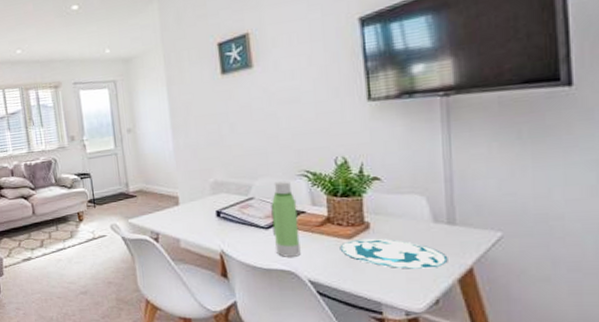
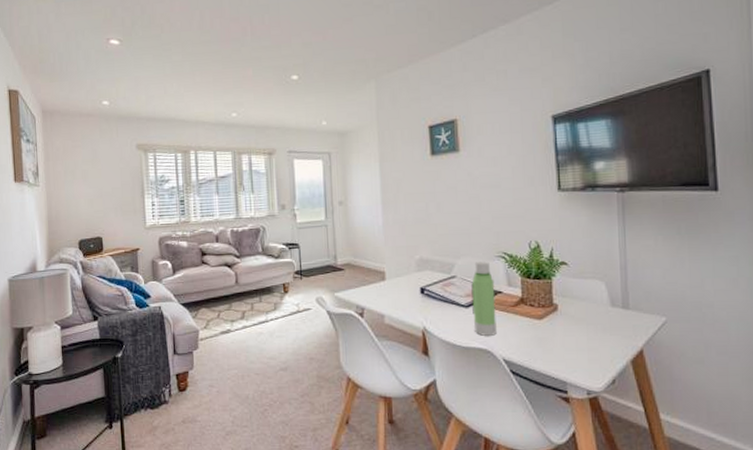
plate: present [339,238,448,269] -> none [531,319,623,350]

